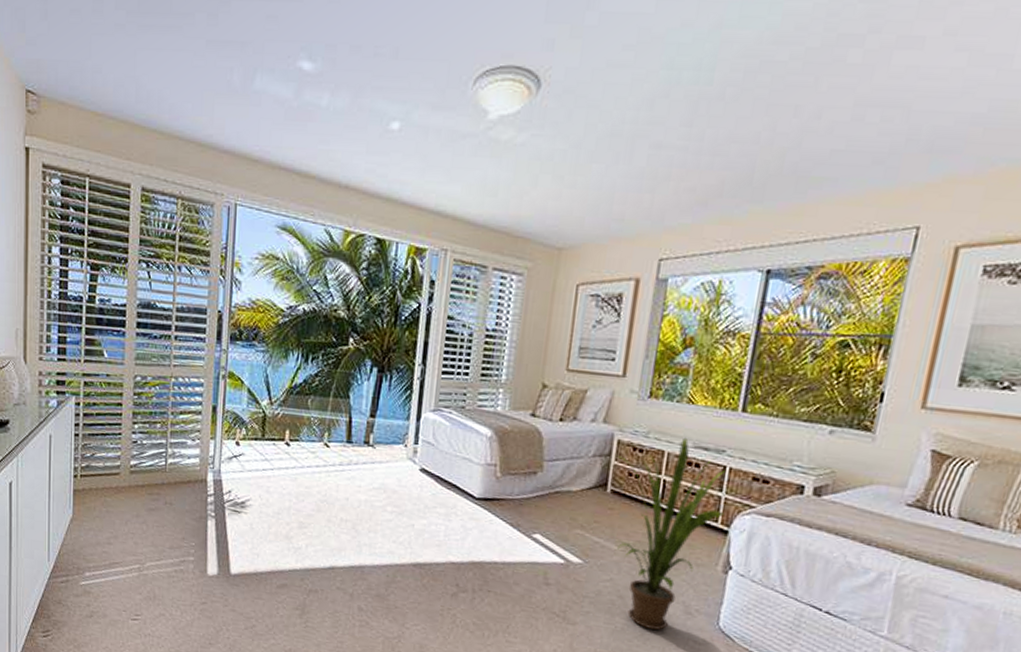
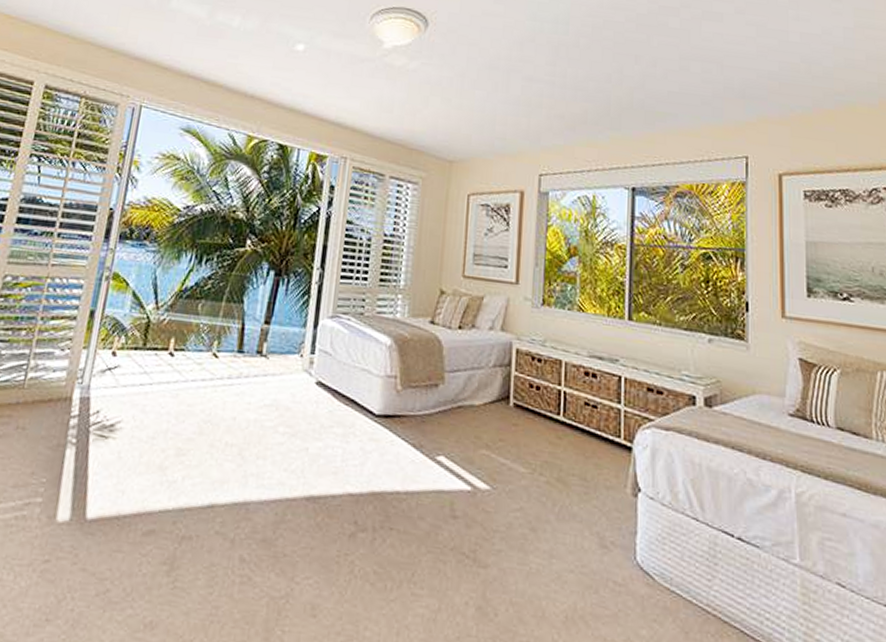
house plant: present [616,437,726,631] -> none [516,346,627,571]

